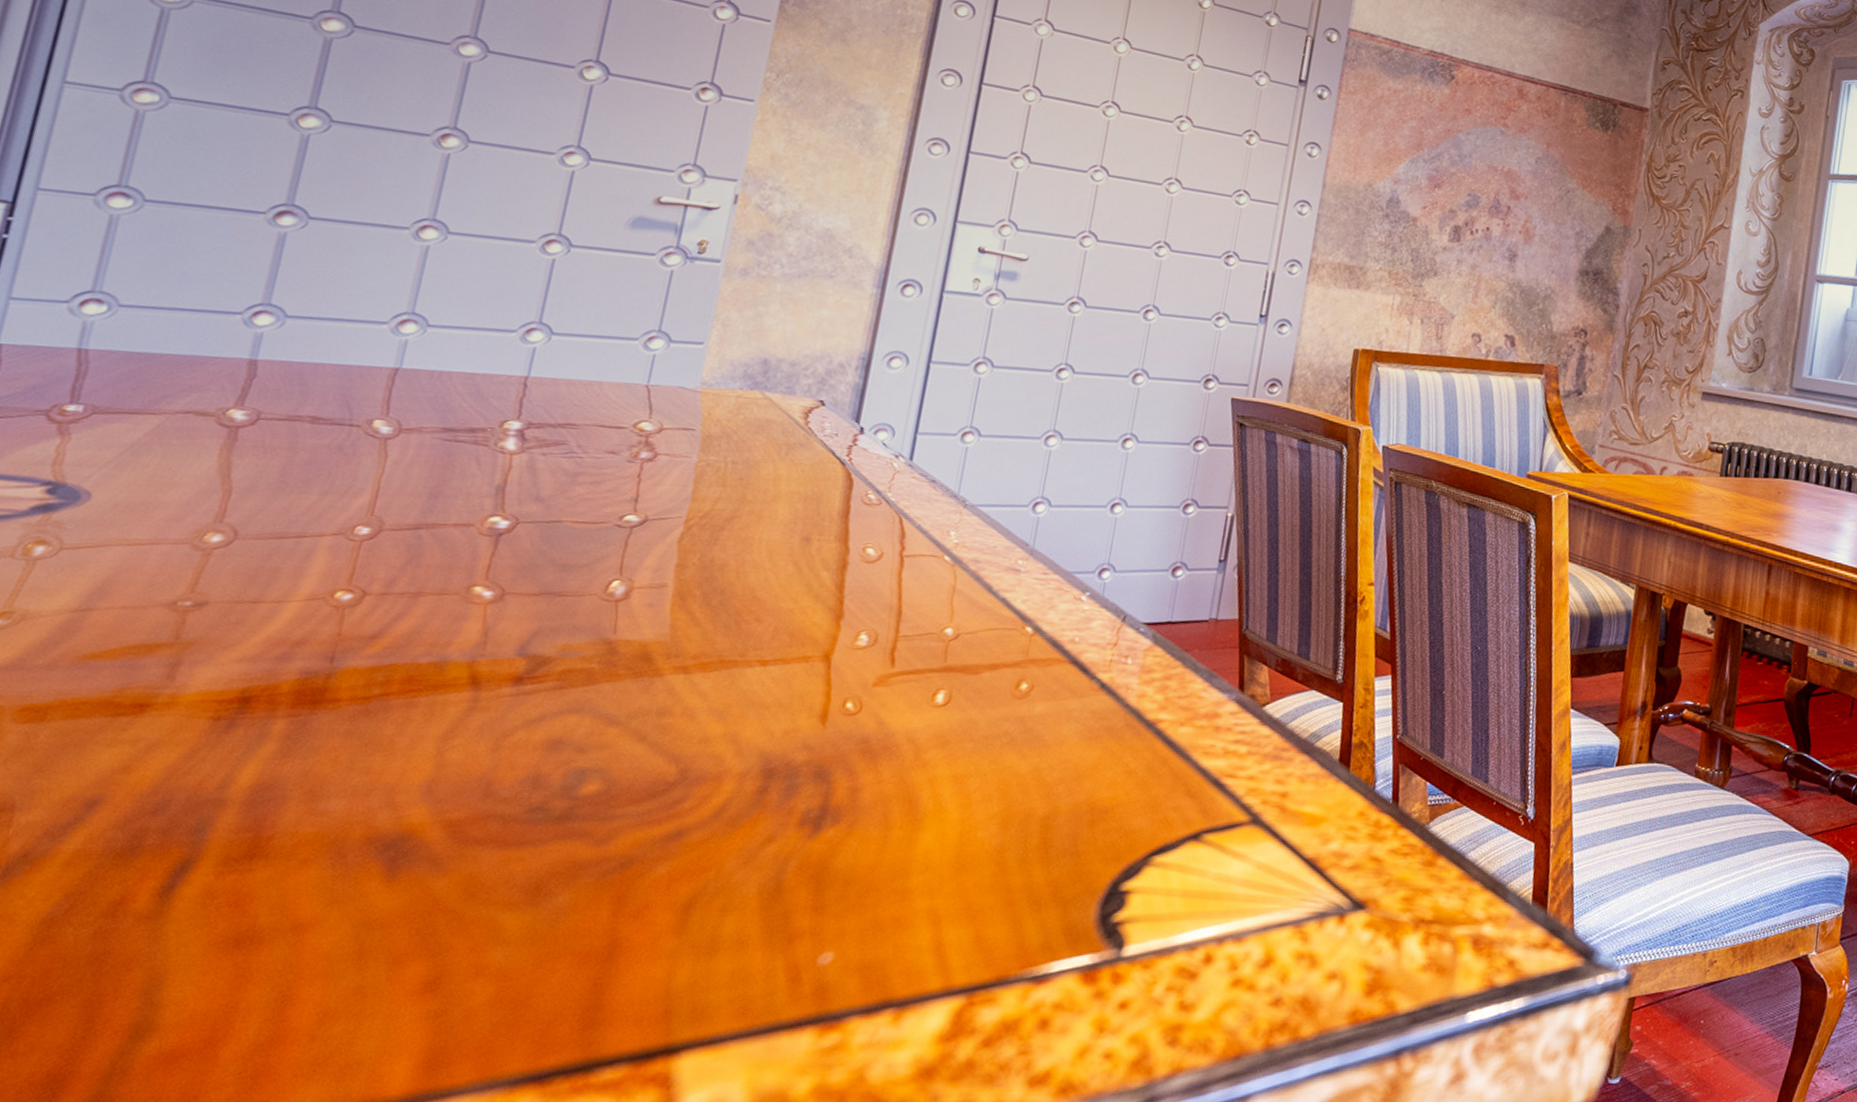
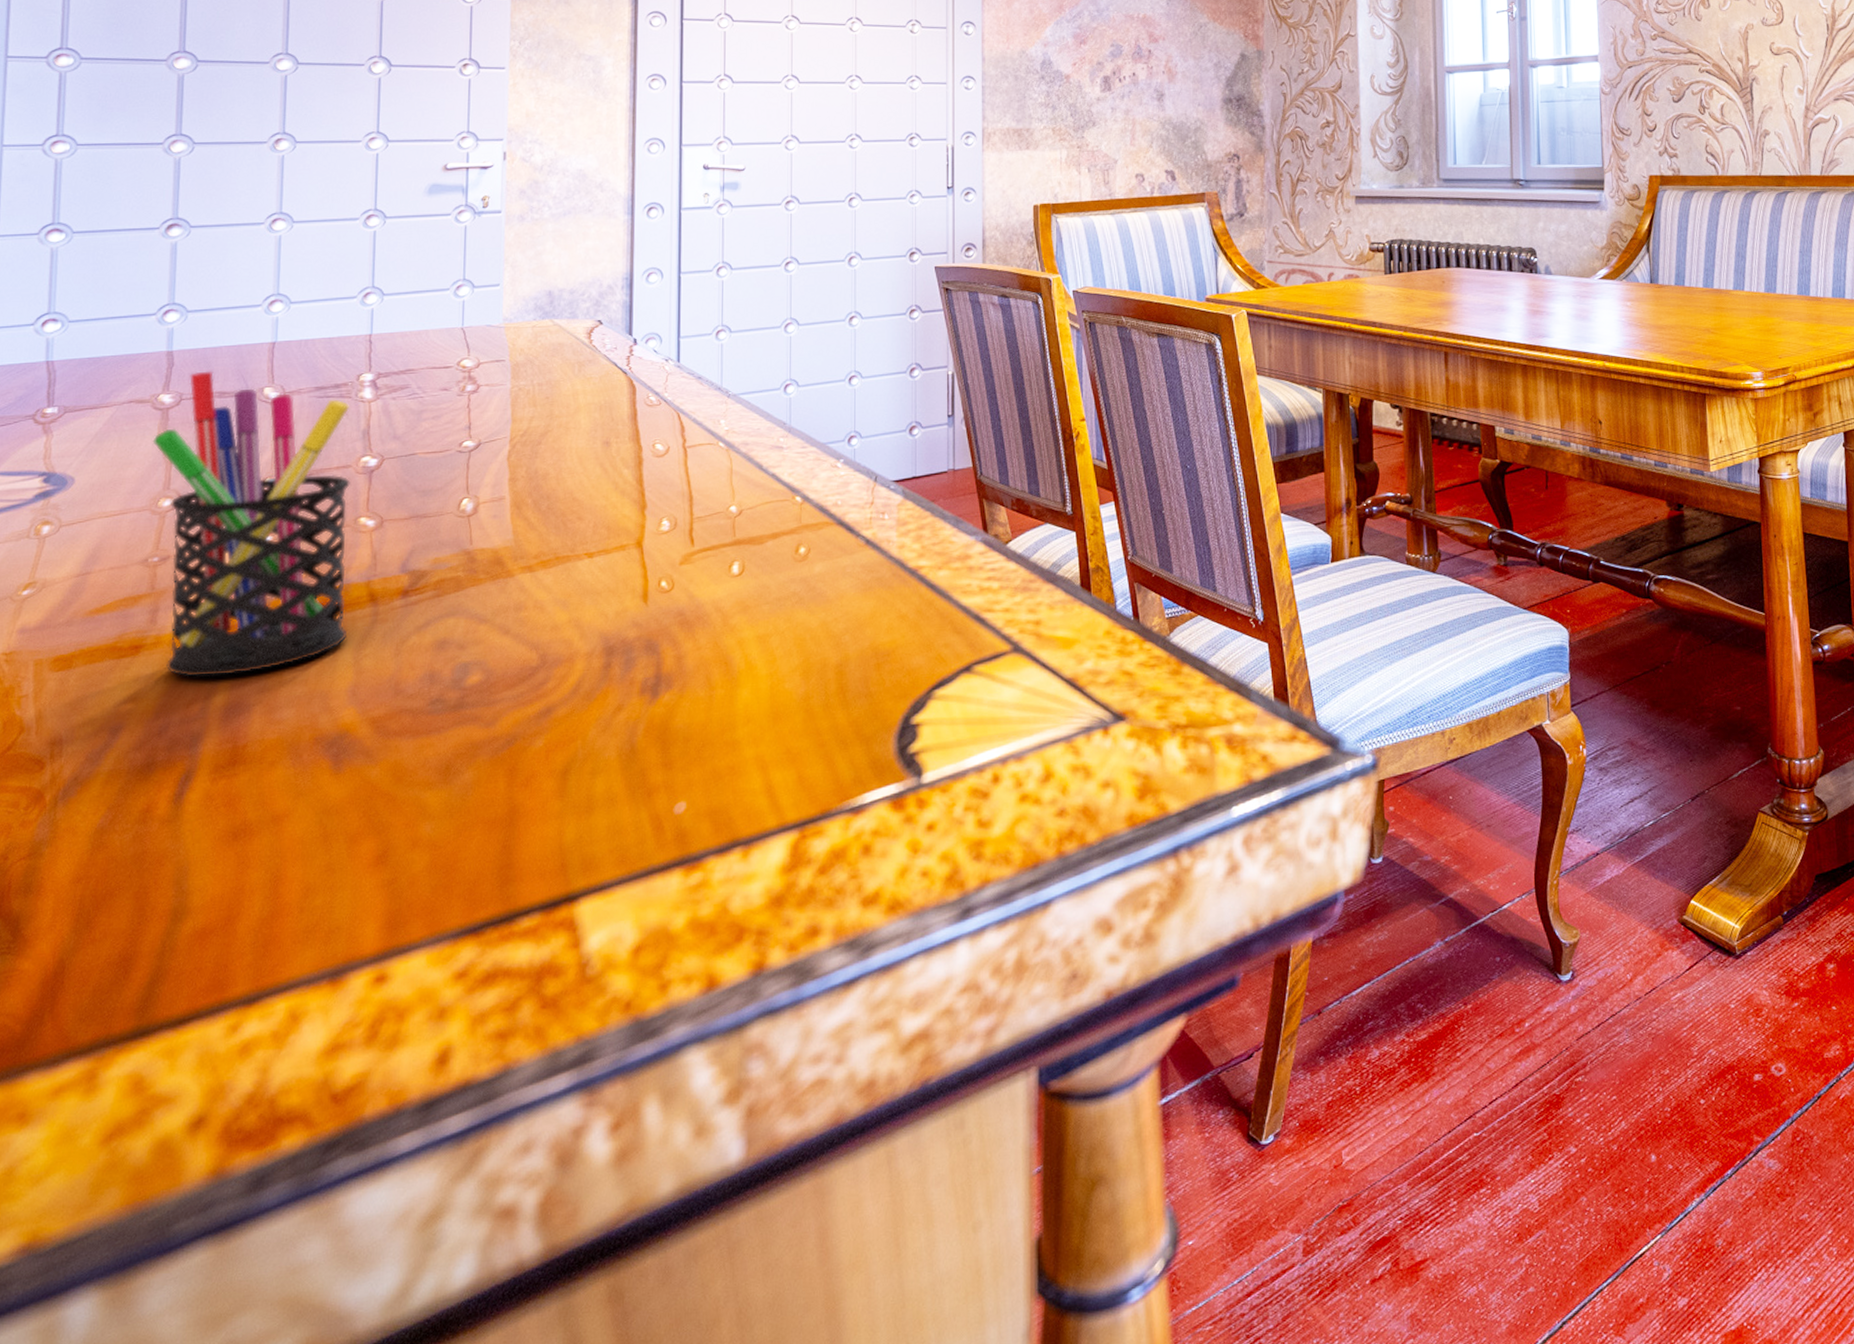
pen holder: none [178,389,485,752] -> present [152,371,351,677]

